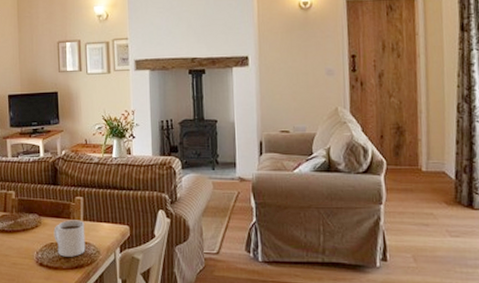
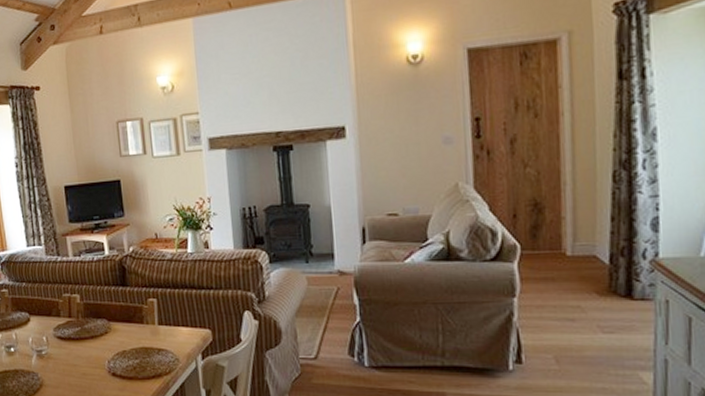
mug: present [53,220,86,257] -> none [125,324,163,366]

